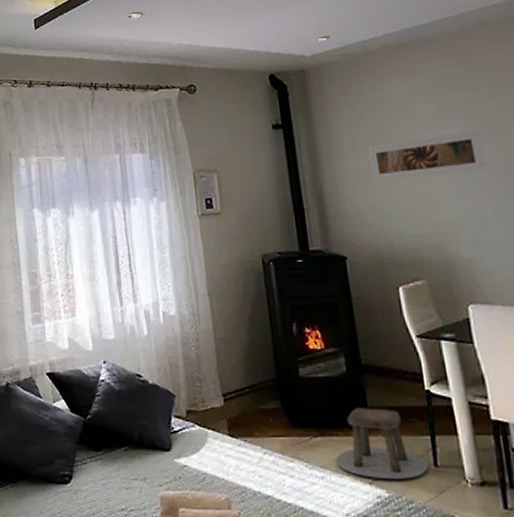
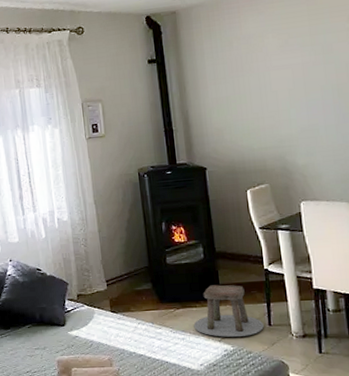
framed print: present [367,130,488,182] -> none [226,59,322,105]

